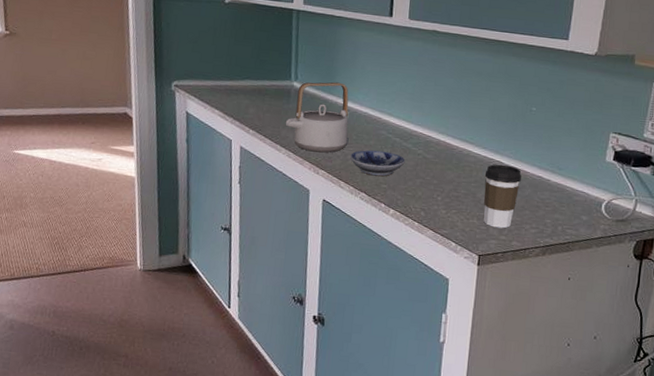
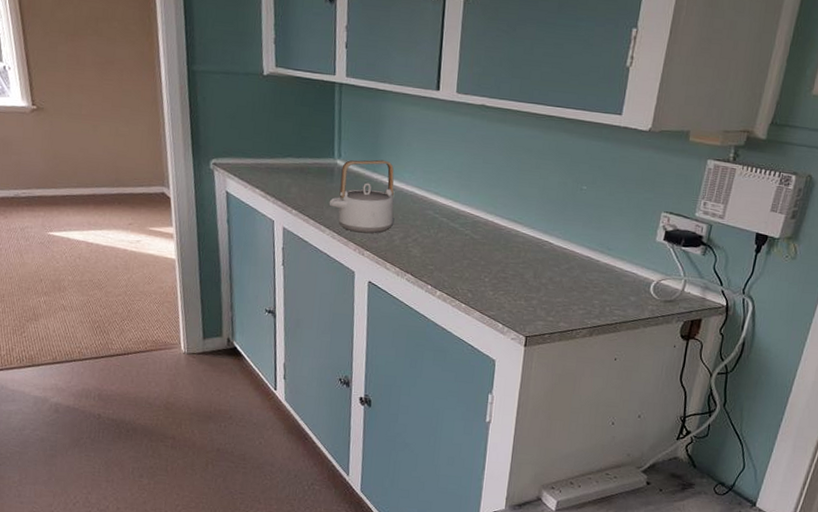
bowl: present [349,149,406,177] -> none [395,230,453,258]
coffee cup: present [483,164,521,229] -> none [531,244,570,310]

